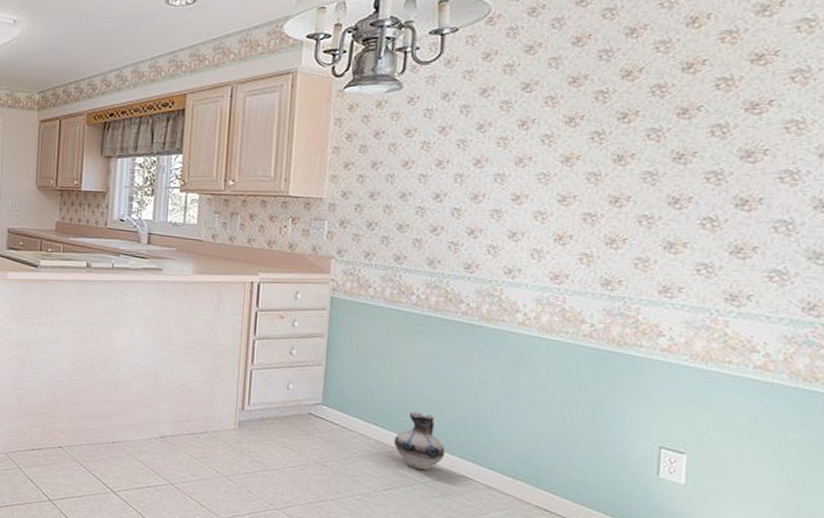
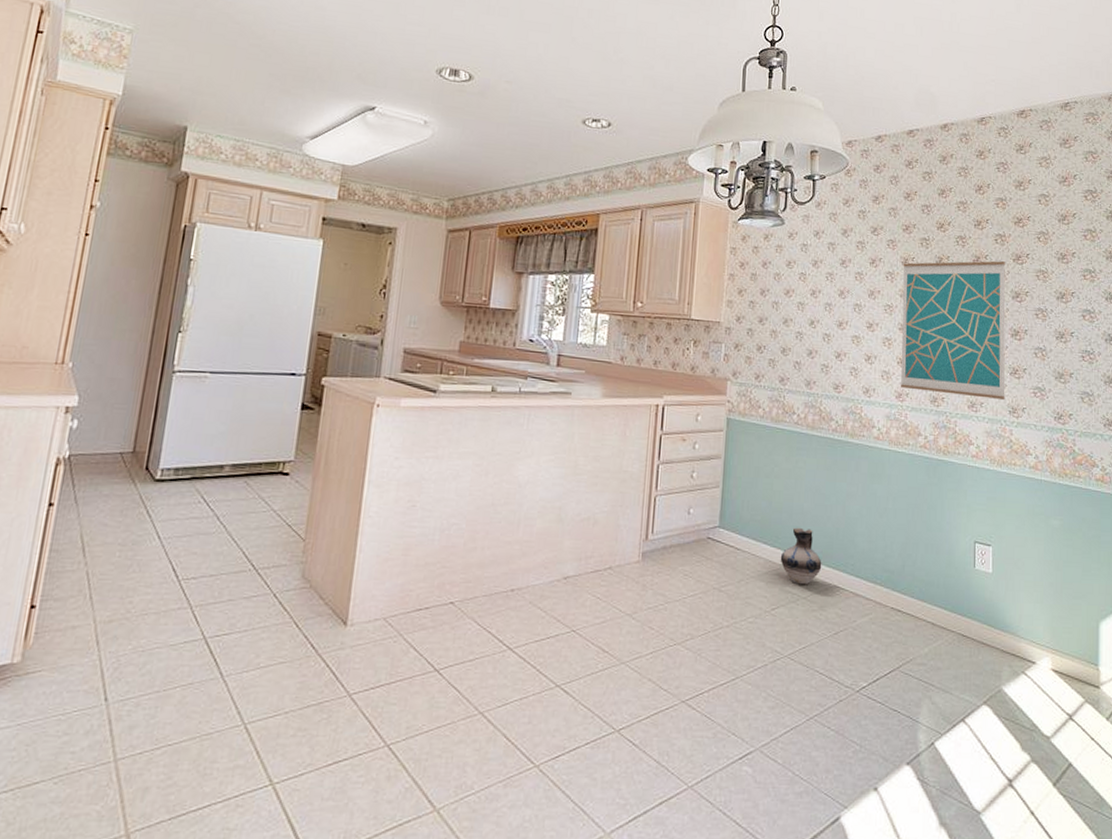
wall art: none [558,112,731,284] -> present [901,261,1006,400]

